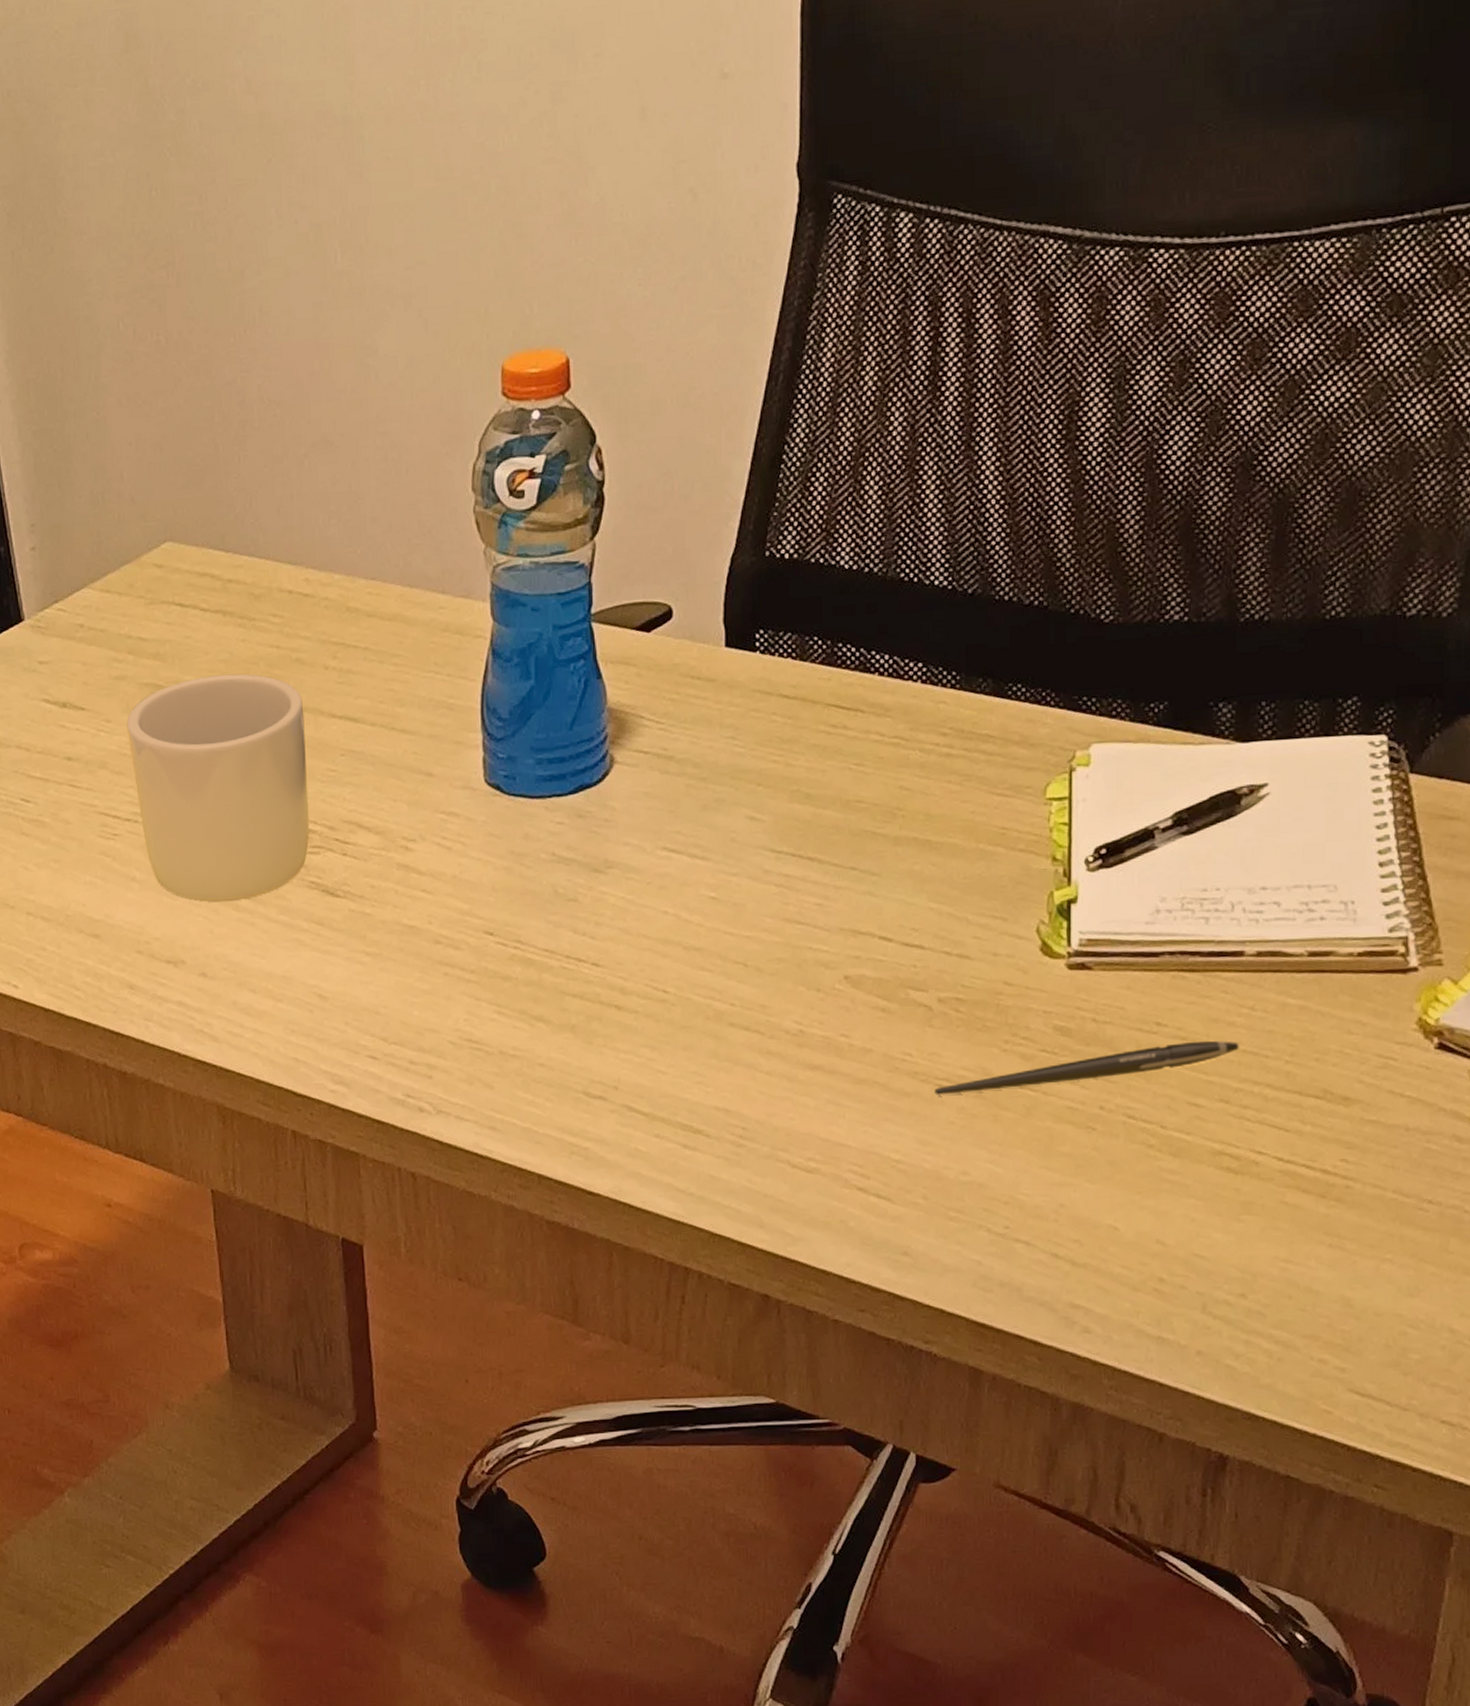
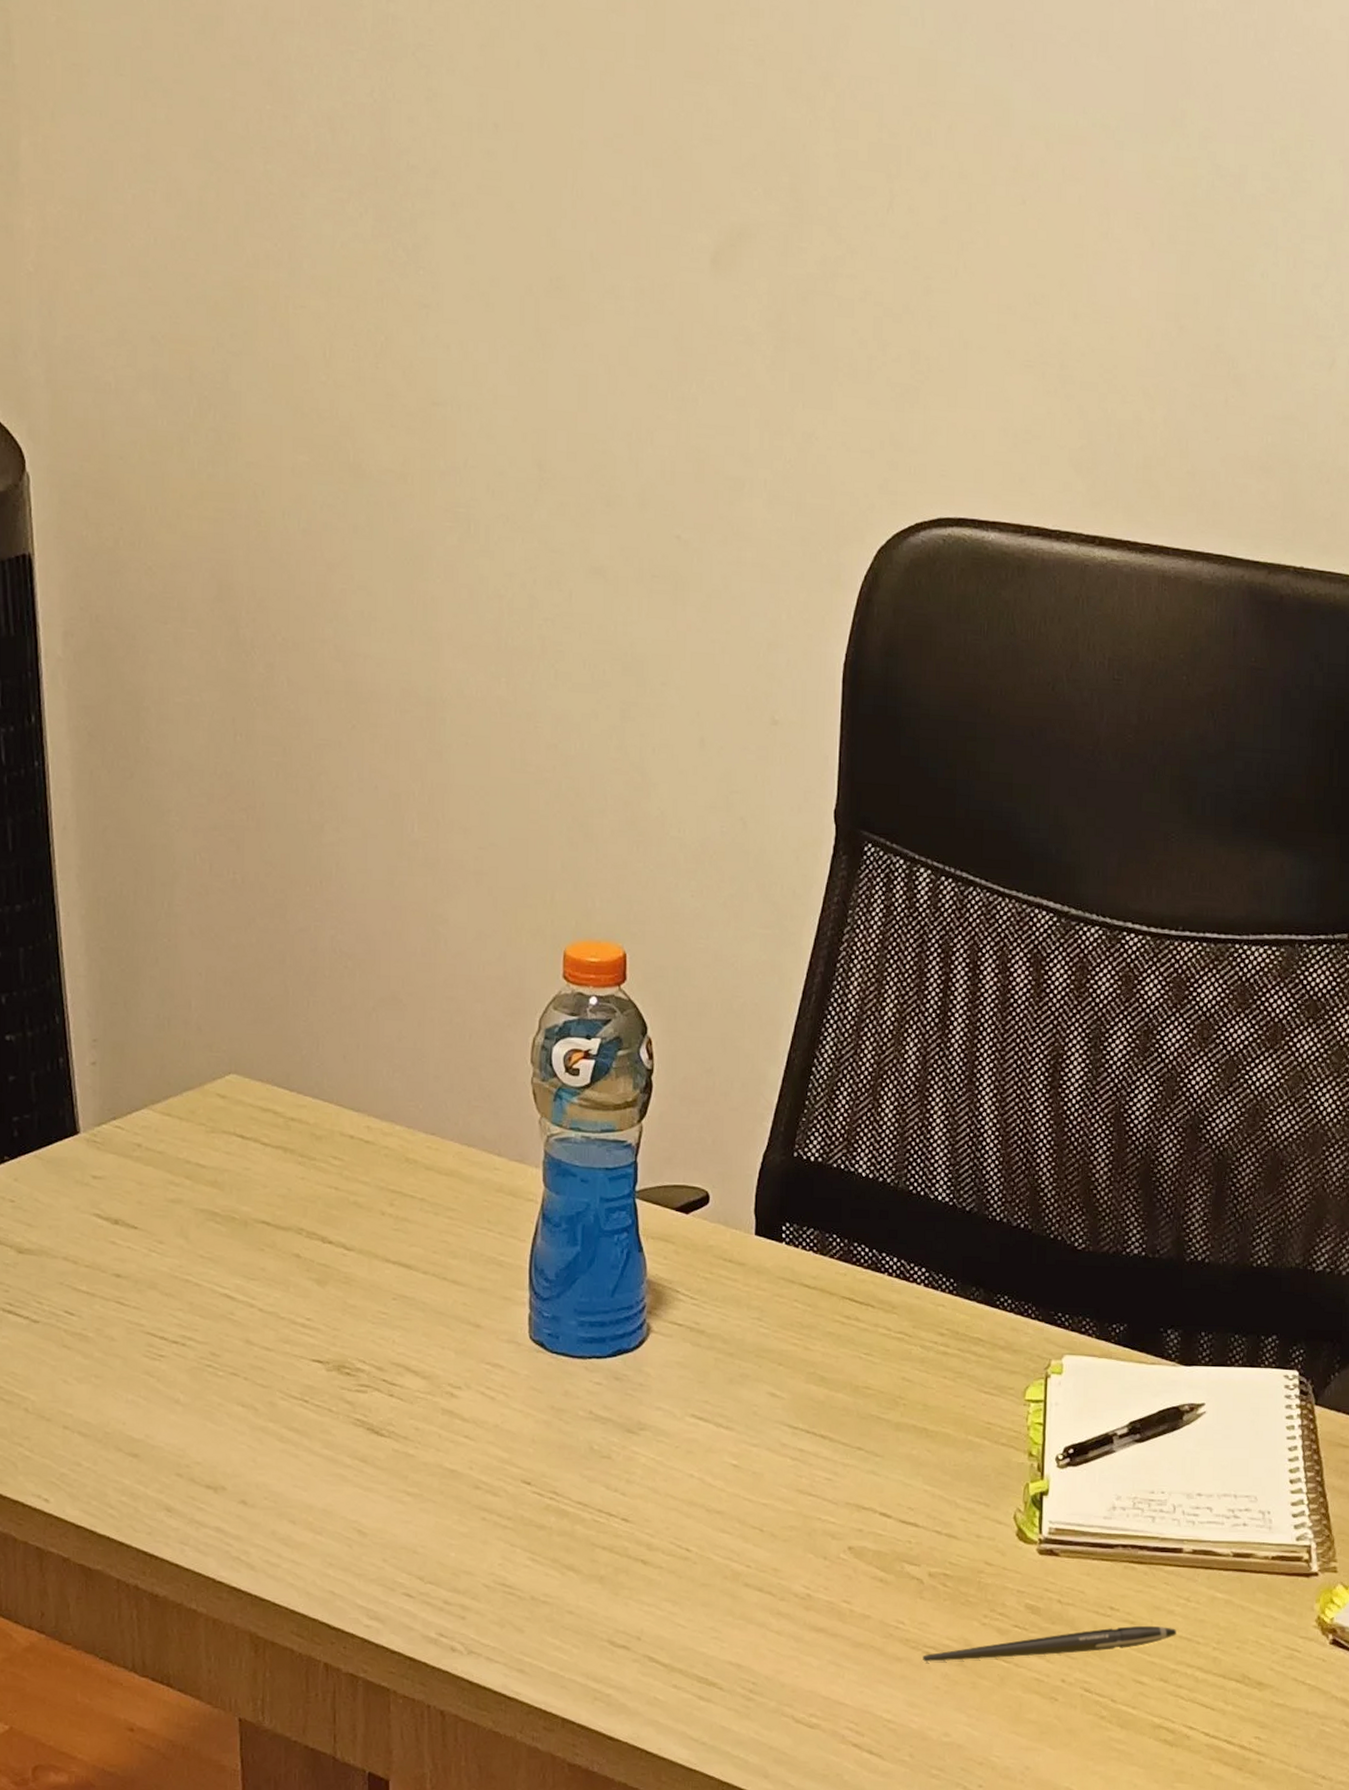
mug: present [127,673,310,903] -> none [180,1208,359,1432]

